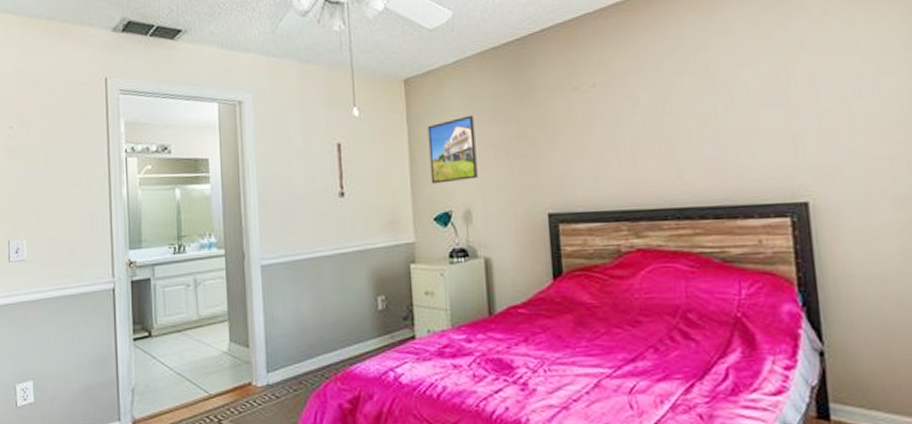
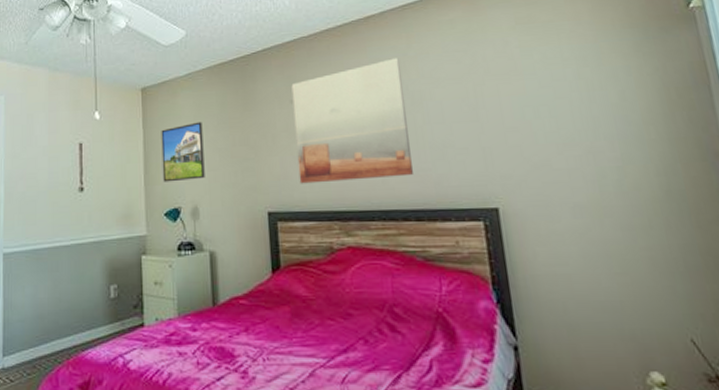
wall art: none [574,34,712,182] -> present [291,58,413,184]

